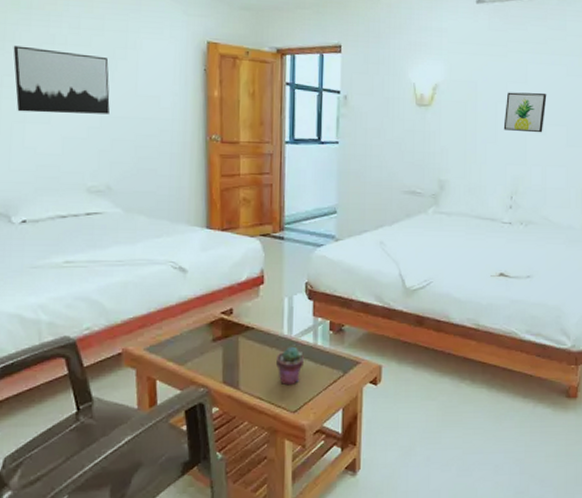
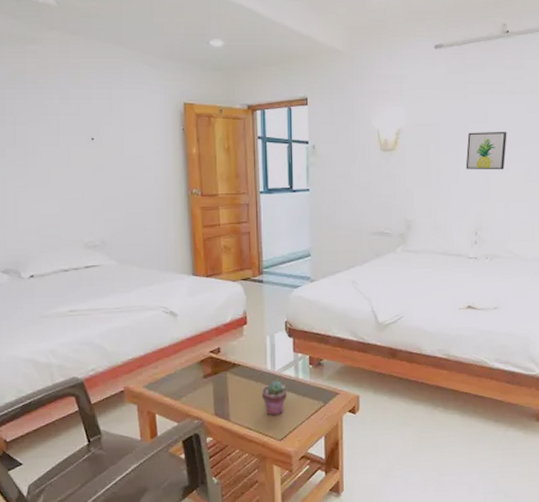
wall art: present [13,45,110,114] -> none [12,118,100,178]

